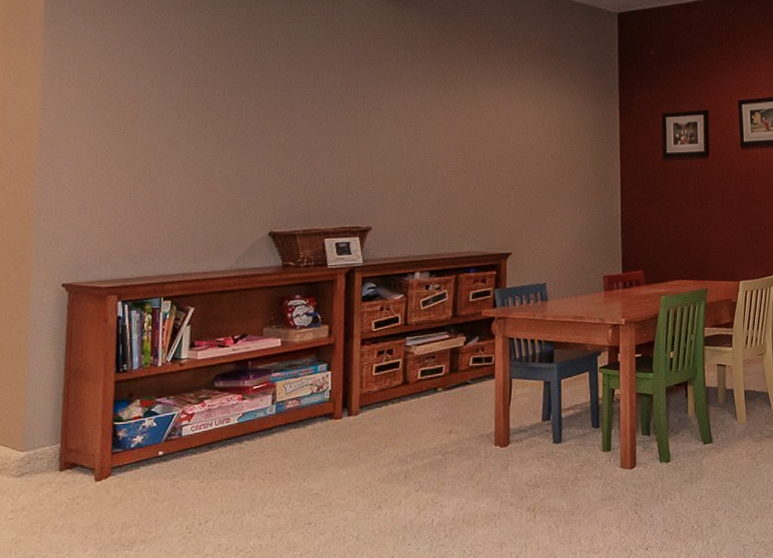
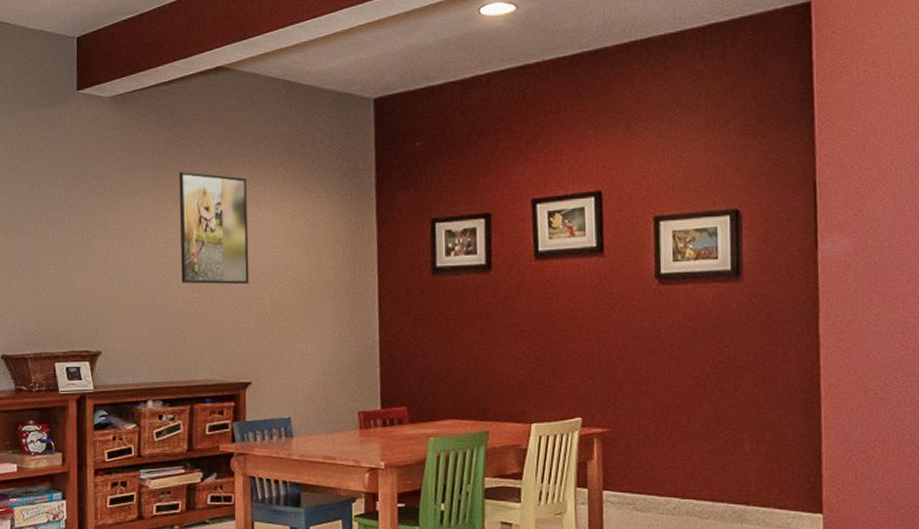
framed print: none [449,65,511,166] -> present [179,171,249,285]

